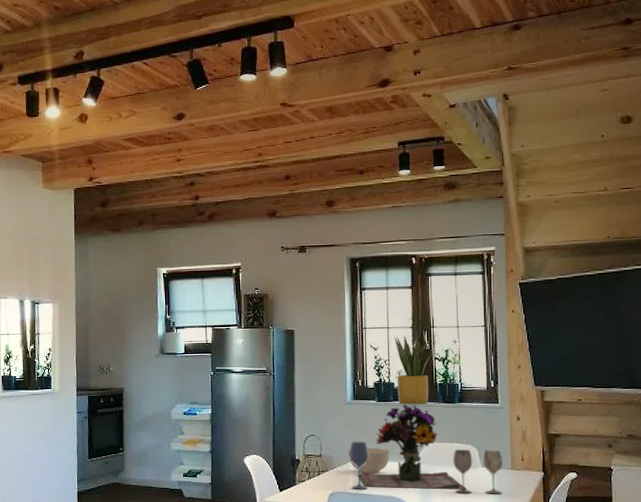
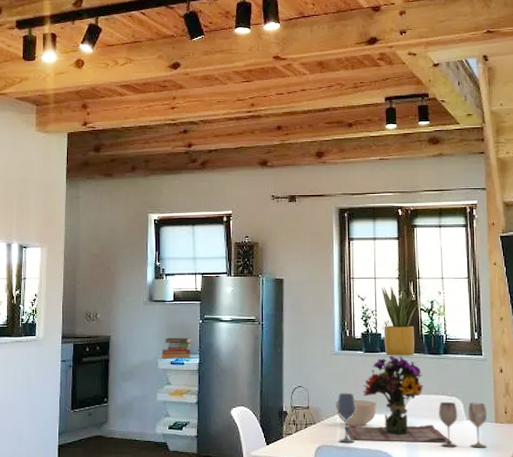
books: none [174,389,203,410] -> present [161,337,191,359]

